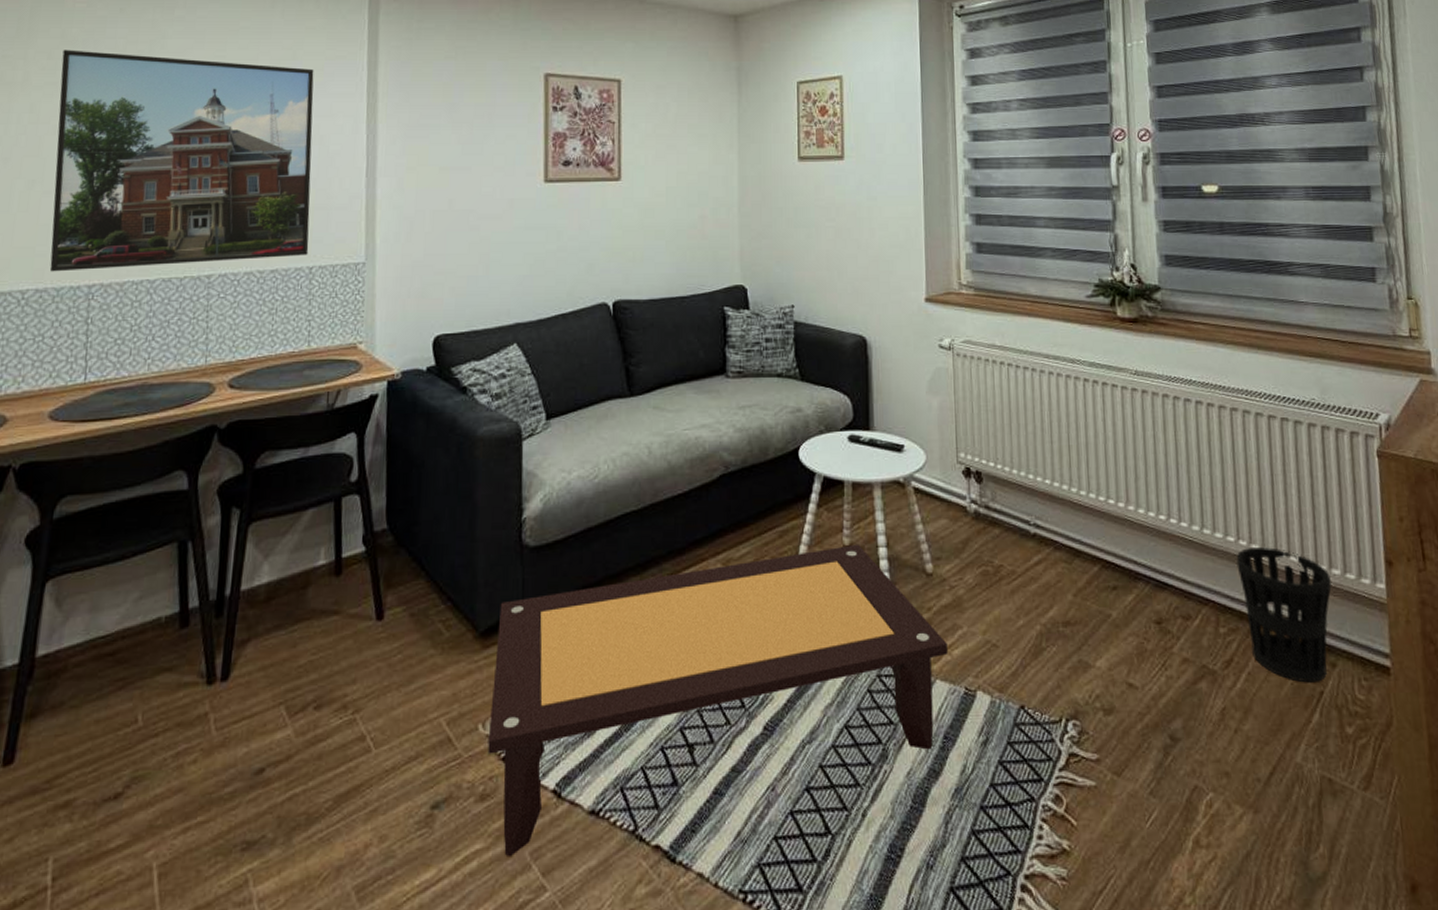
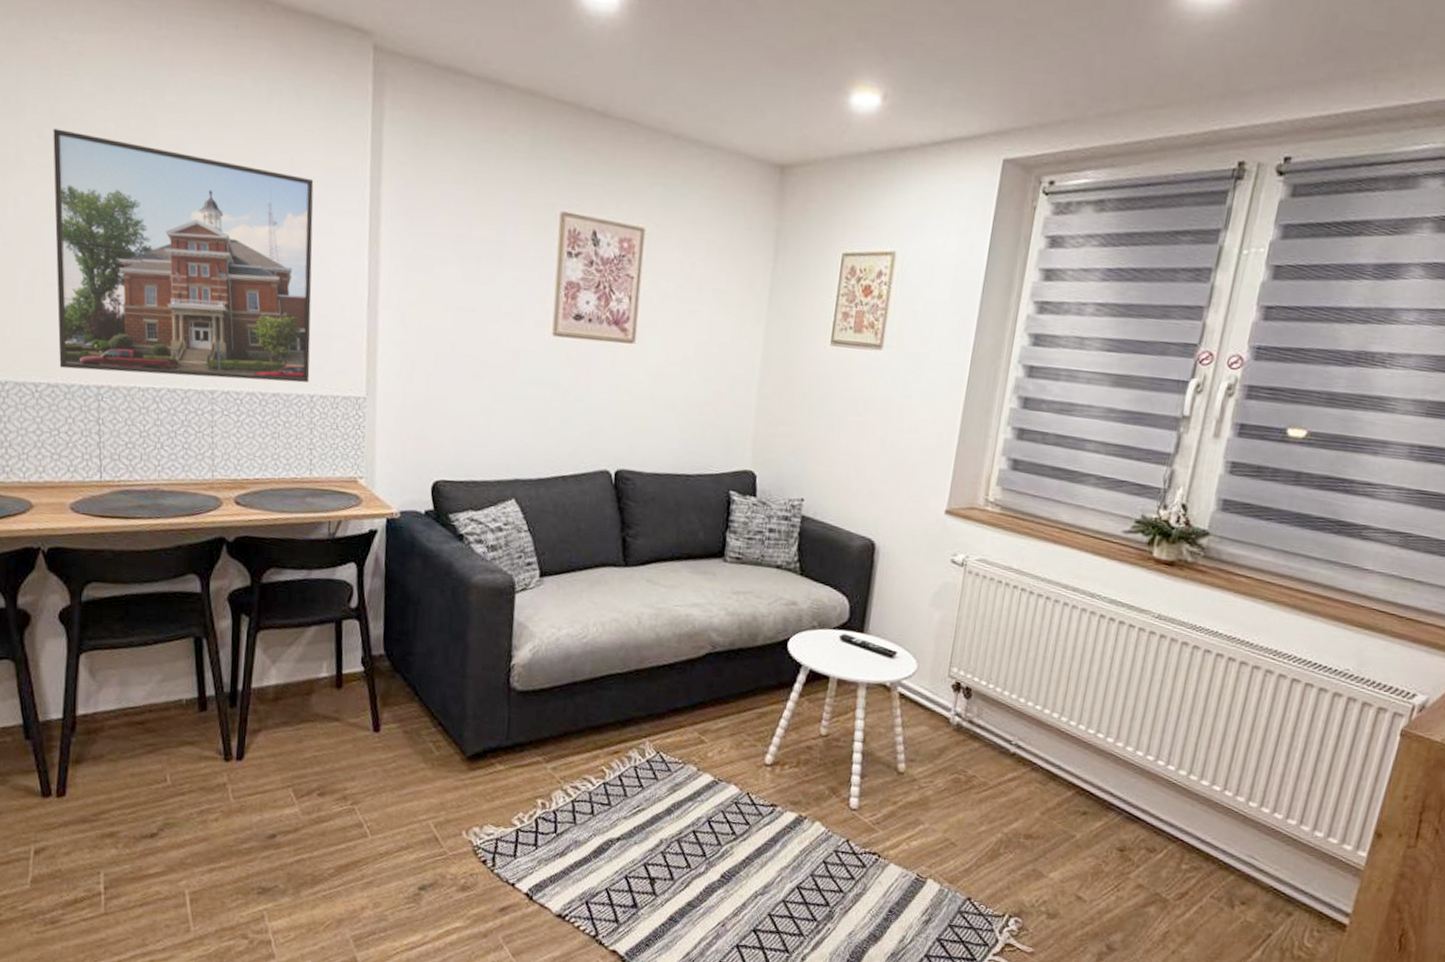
coffee table: present [488,544,948,857] -> none [469,734,907,938]
wastebasket: present [1236,546,1332,683] -> none [1209,798,1312,926]

